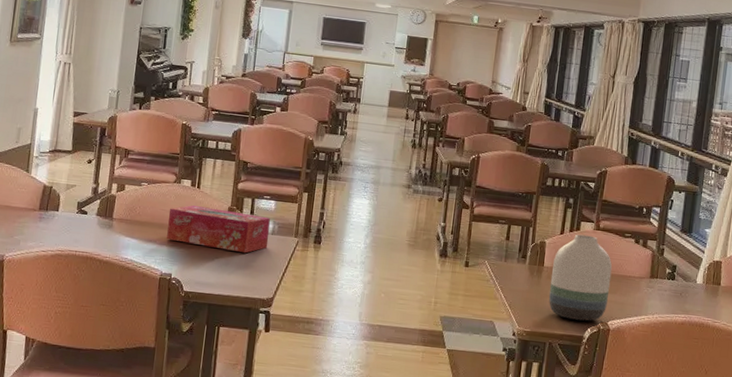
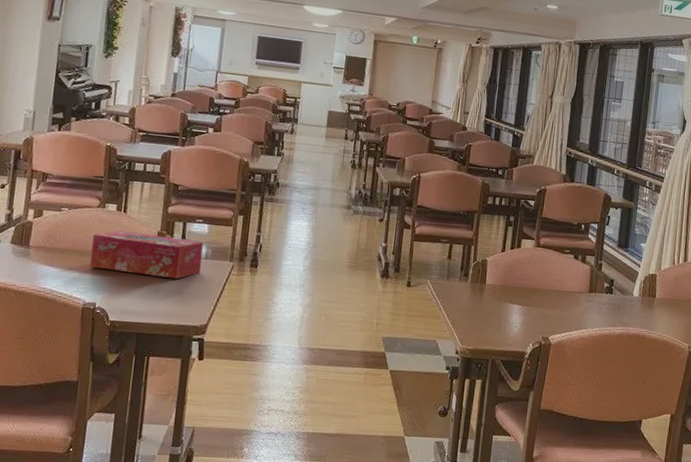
vase: present [548,234,613,321] -> none [491,251,553,337]

